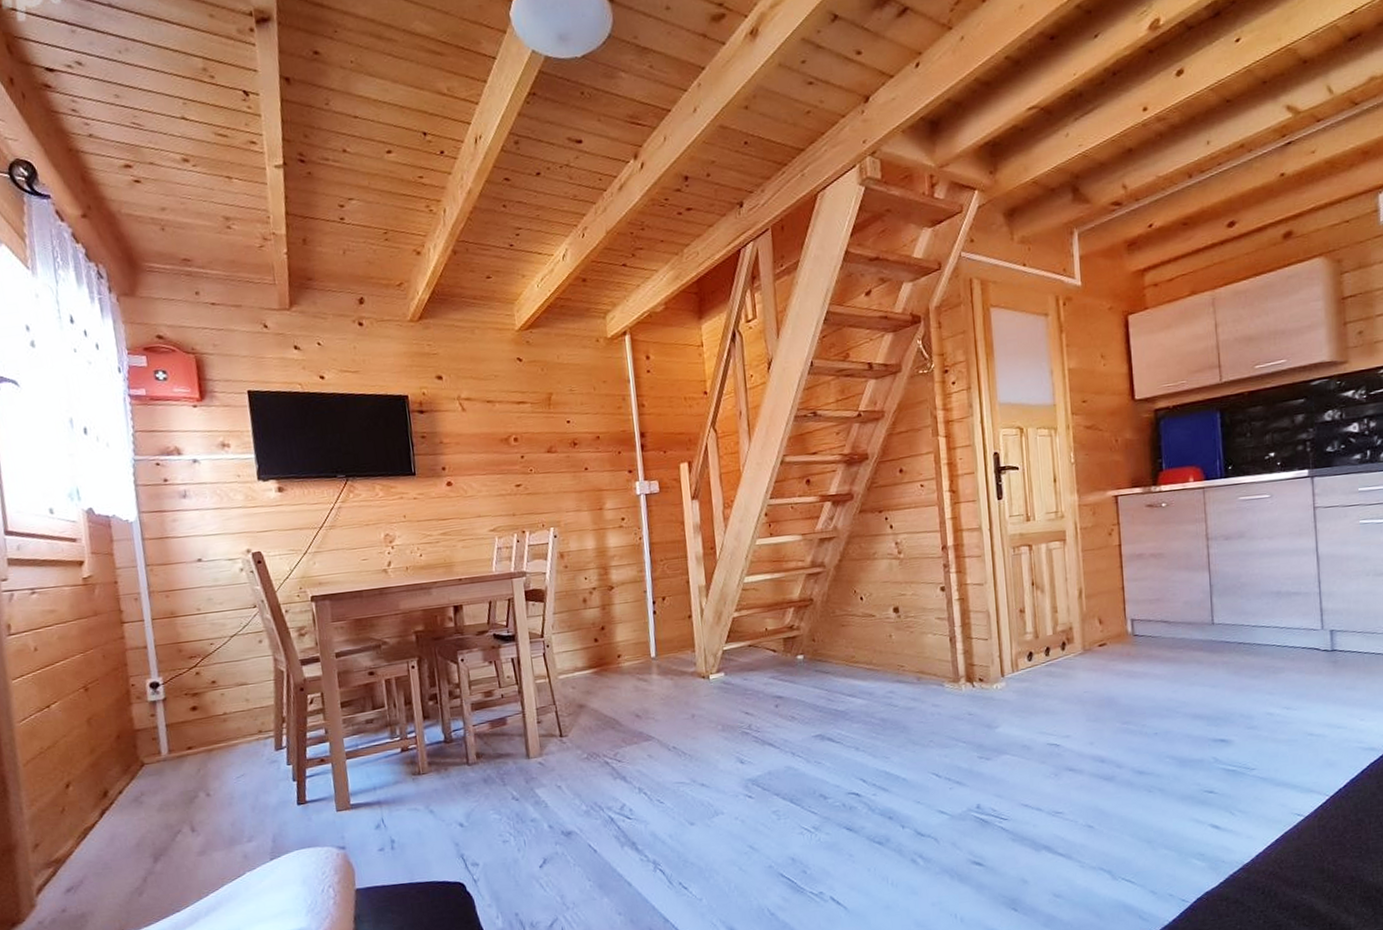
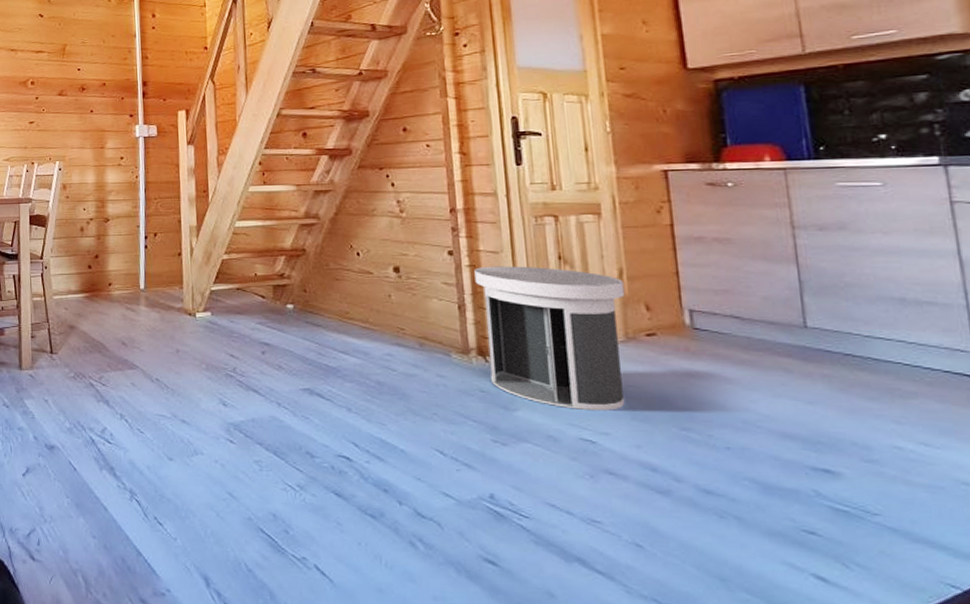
trash can: none [963,594,1083,719] -> present [474,266,625,411]

